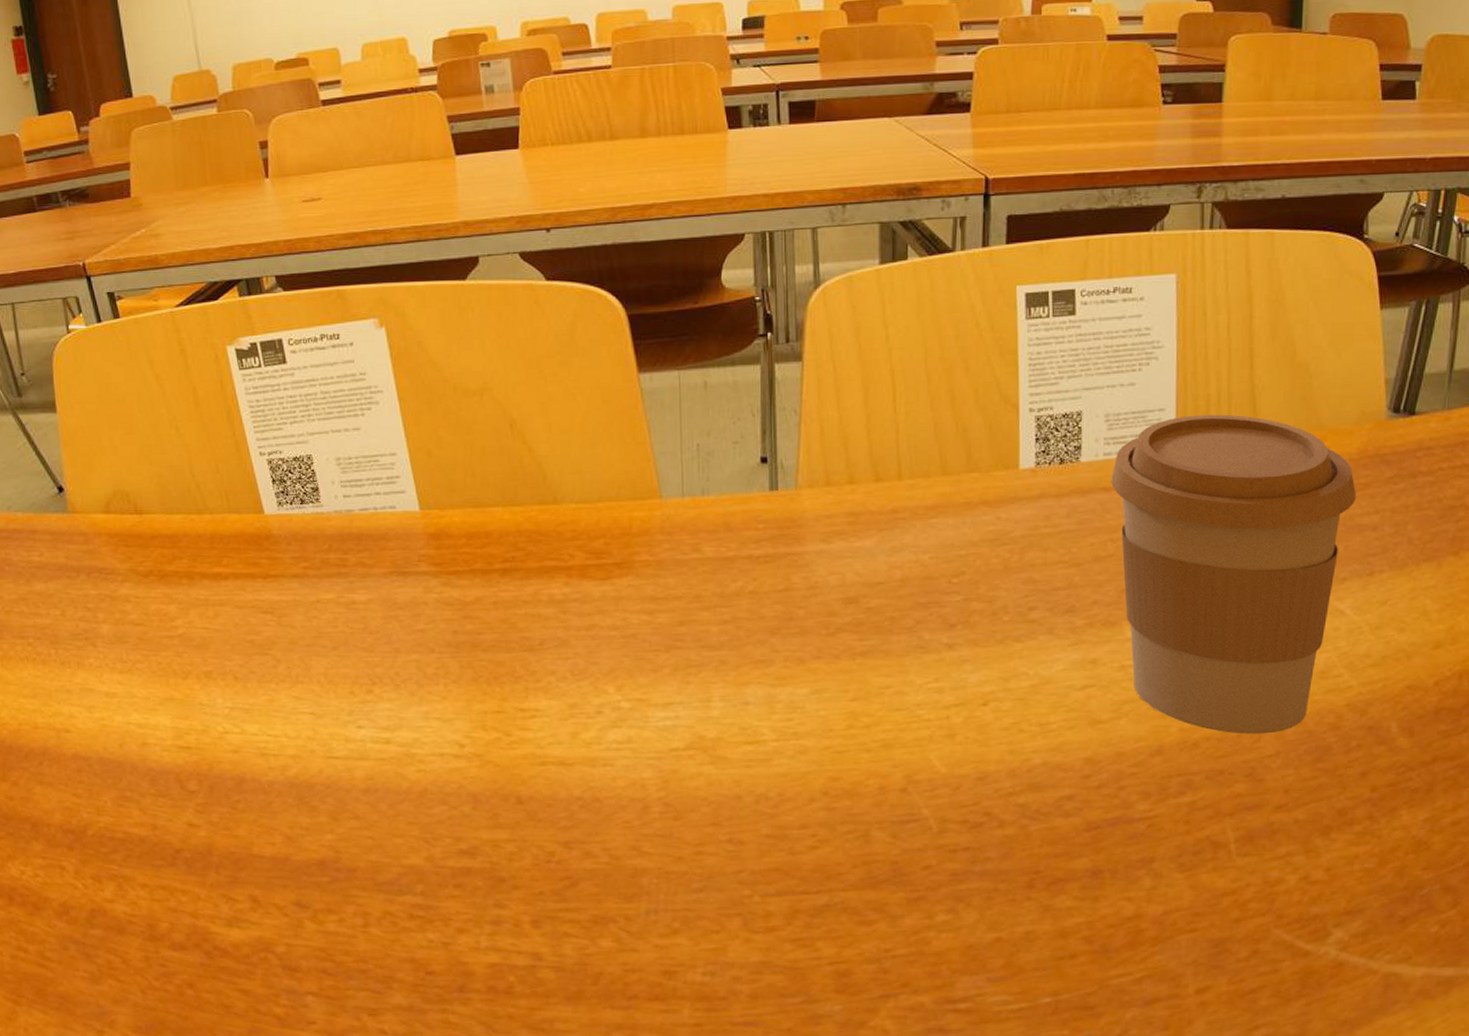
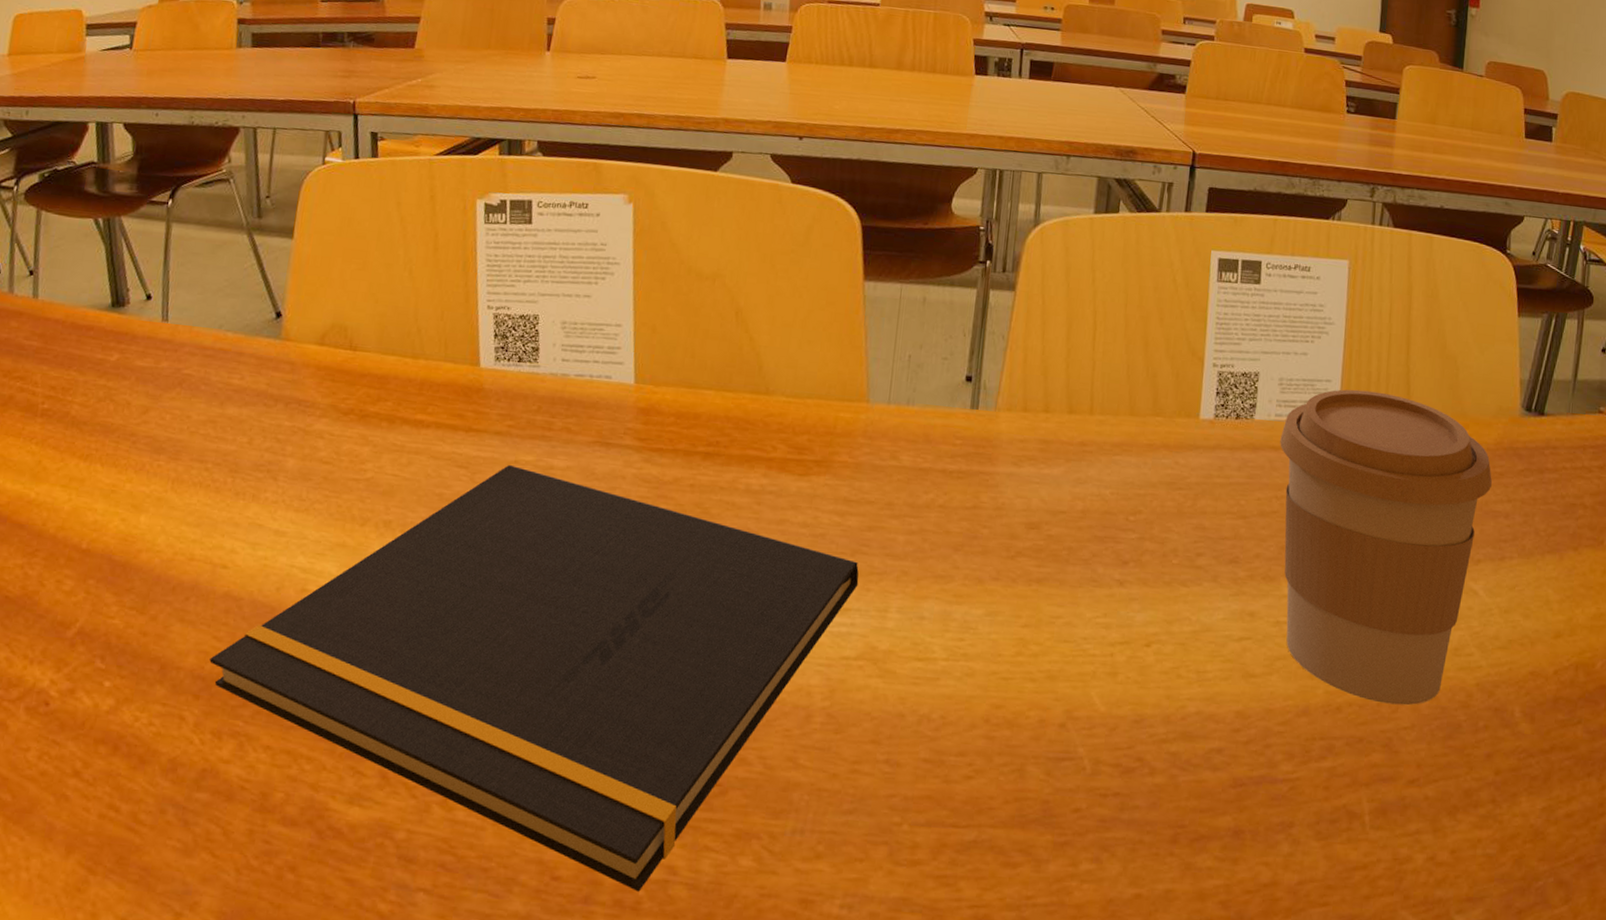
notepad: none [74,605,677,978] -> present [209,465,859,892]

